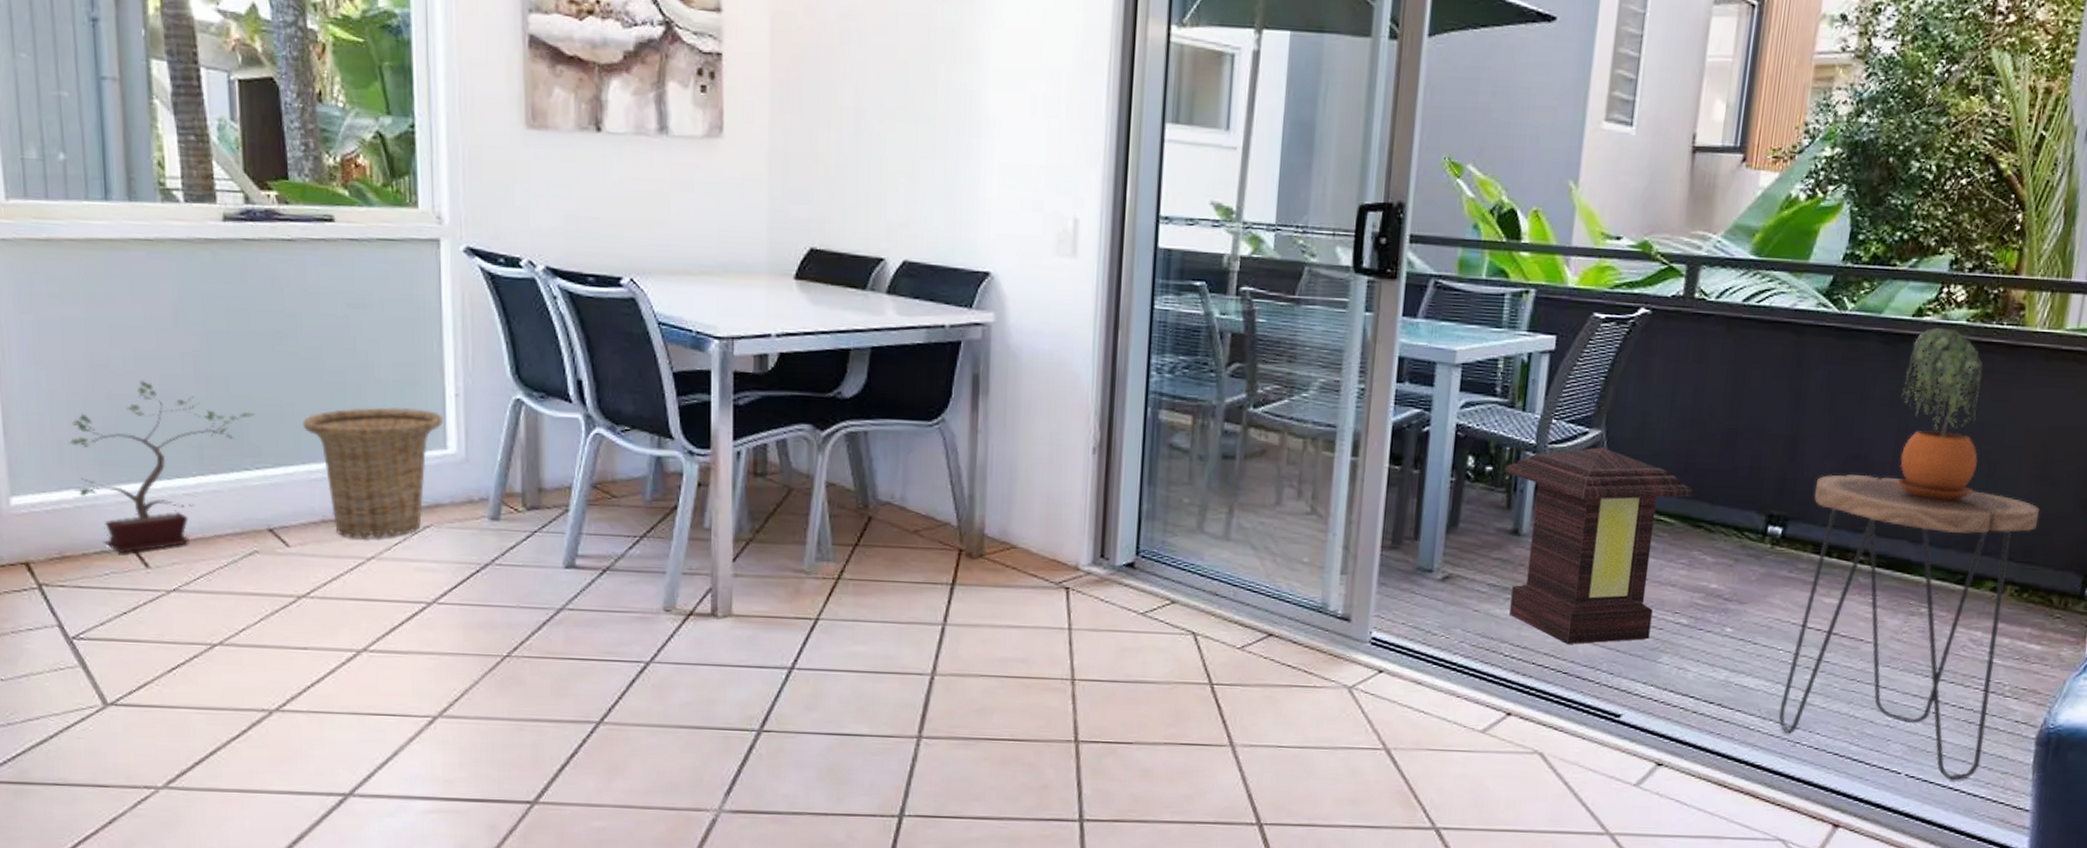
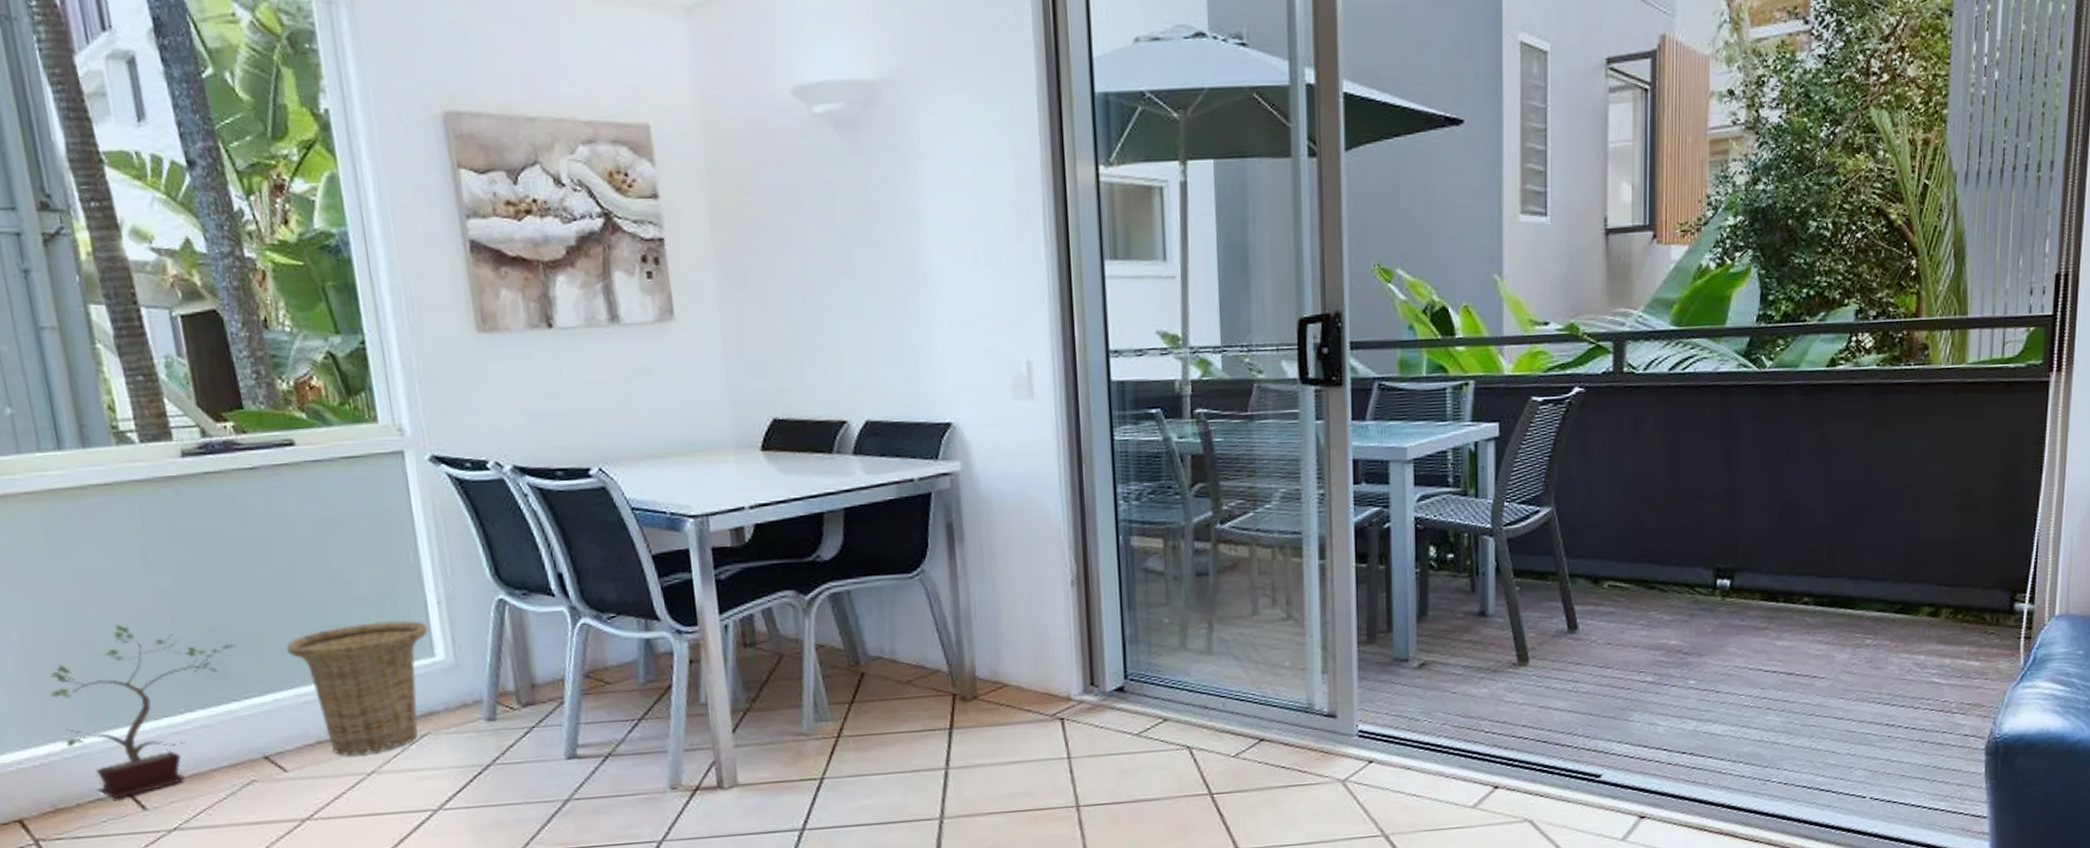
lantern: present [1504,447,1694,644] -> none [1465,523,1644,714]
side table: present [1778,474,2039,780] -> none [1747,520,1963,798]
potted plant: present [1895,327,1983,501] -> none [1824,374,1902,538]

